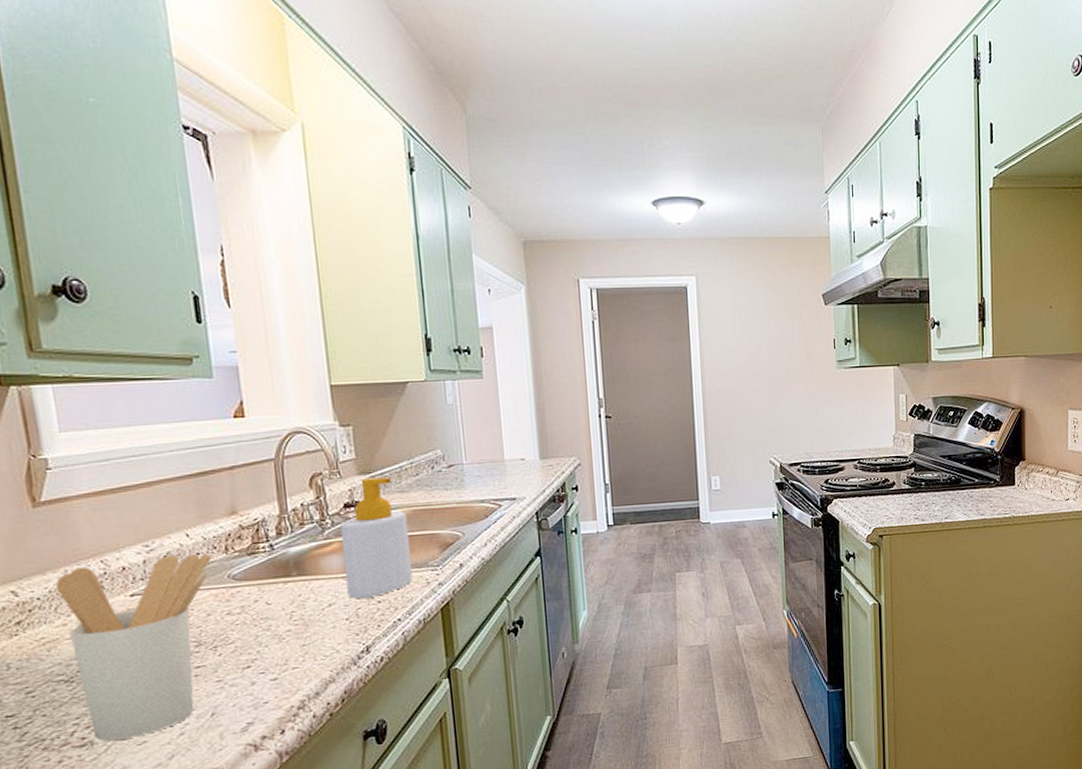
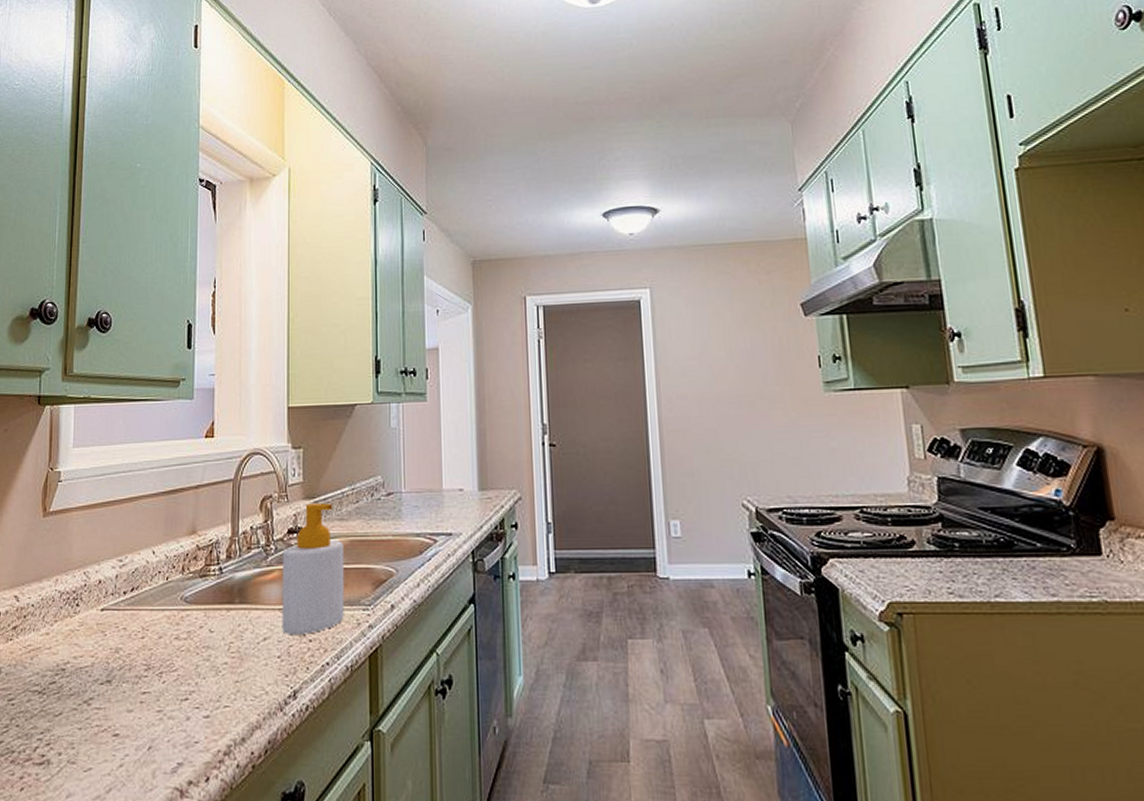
utensil holder: present [55,553,211,741] -> none [47,571,169,762]

